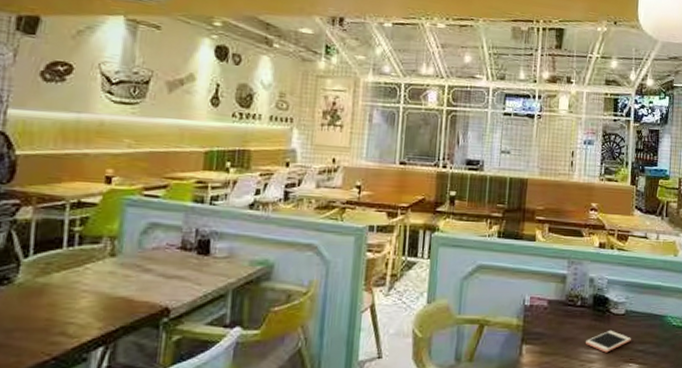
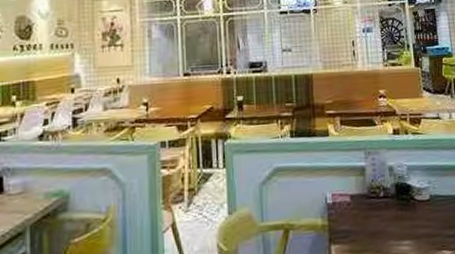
cell phone: present [586,330,631,353] -> none [394,218,440,243]

